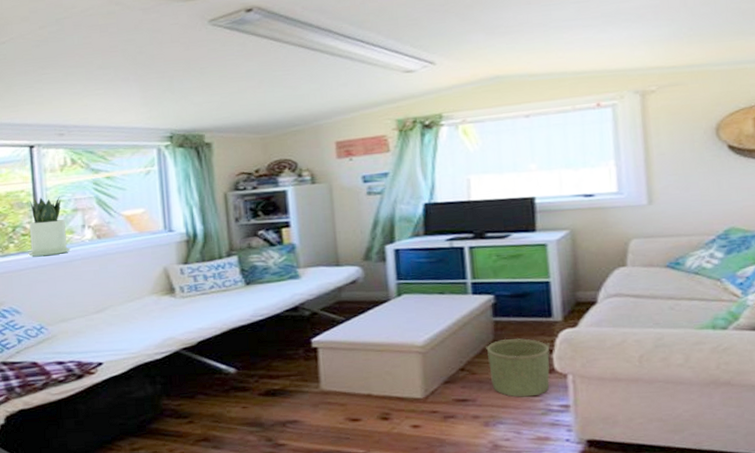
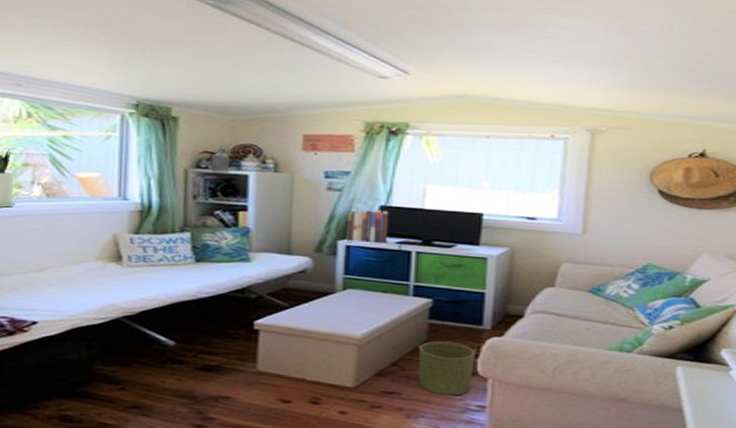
decorative jar: none [248,166,268,193] -> present [211,146,230,173]
books: none [392,208,437,245] -> present [347,209,389,244]

